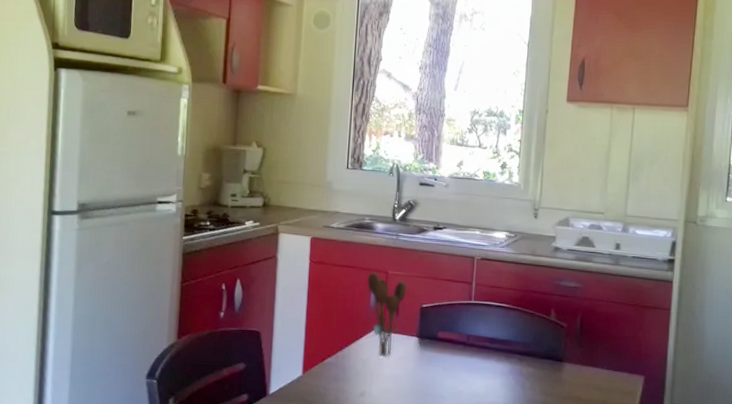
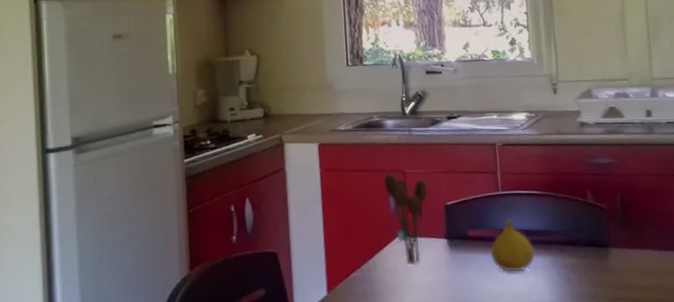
fruit: none [456,326,497,375] -> present [490,219,536,272]

